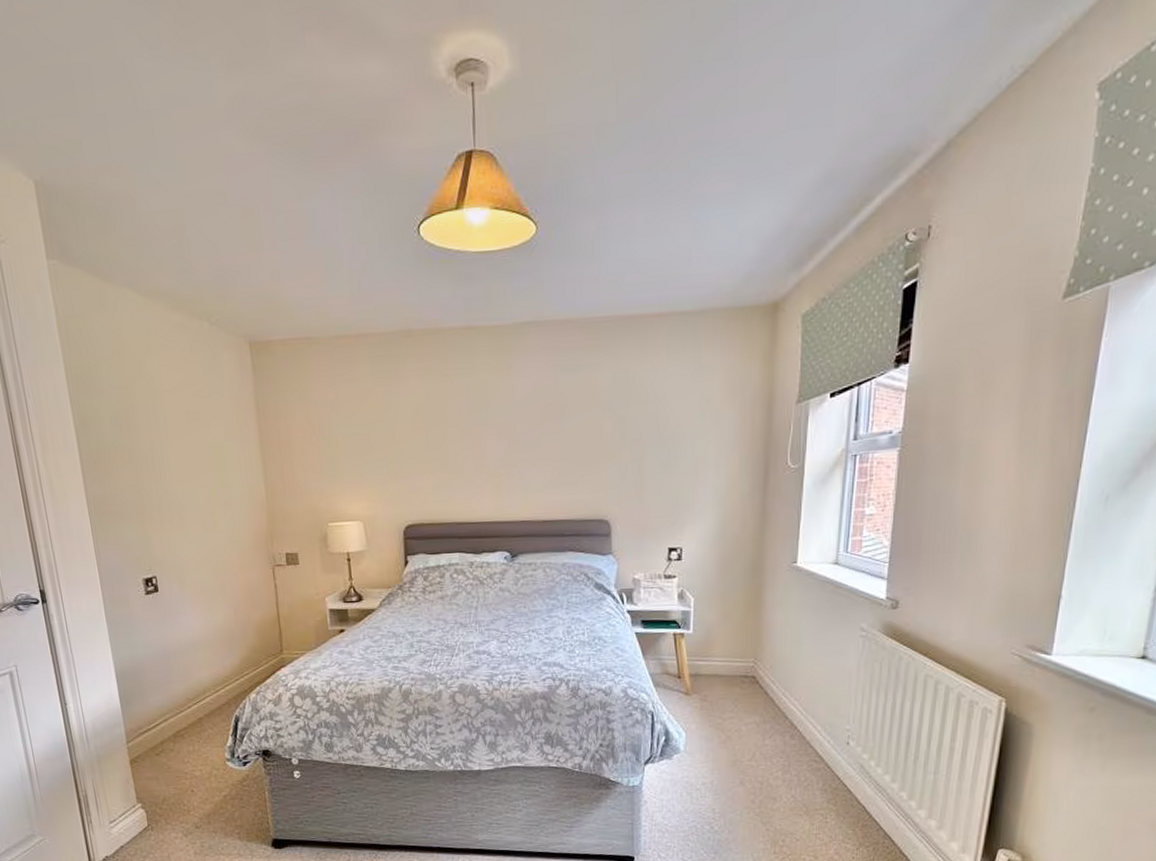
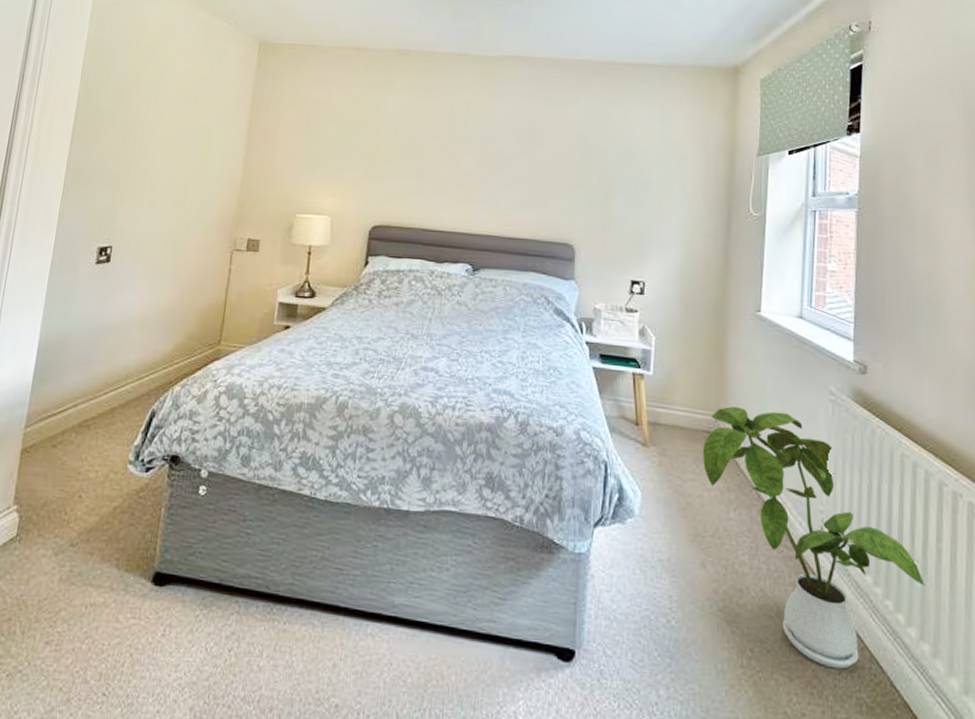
house plant: none [741,651,937,846] -> present [703,406,926,669]

